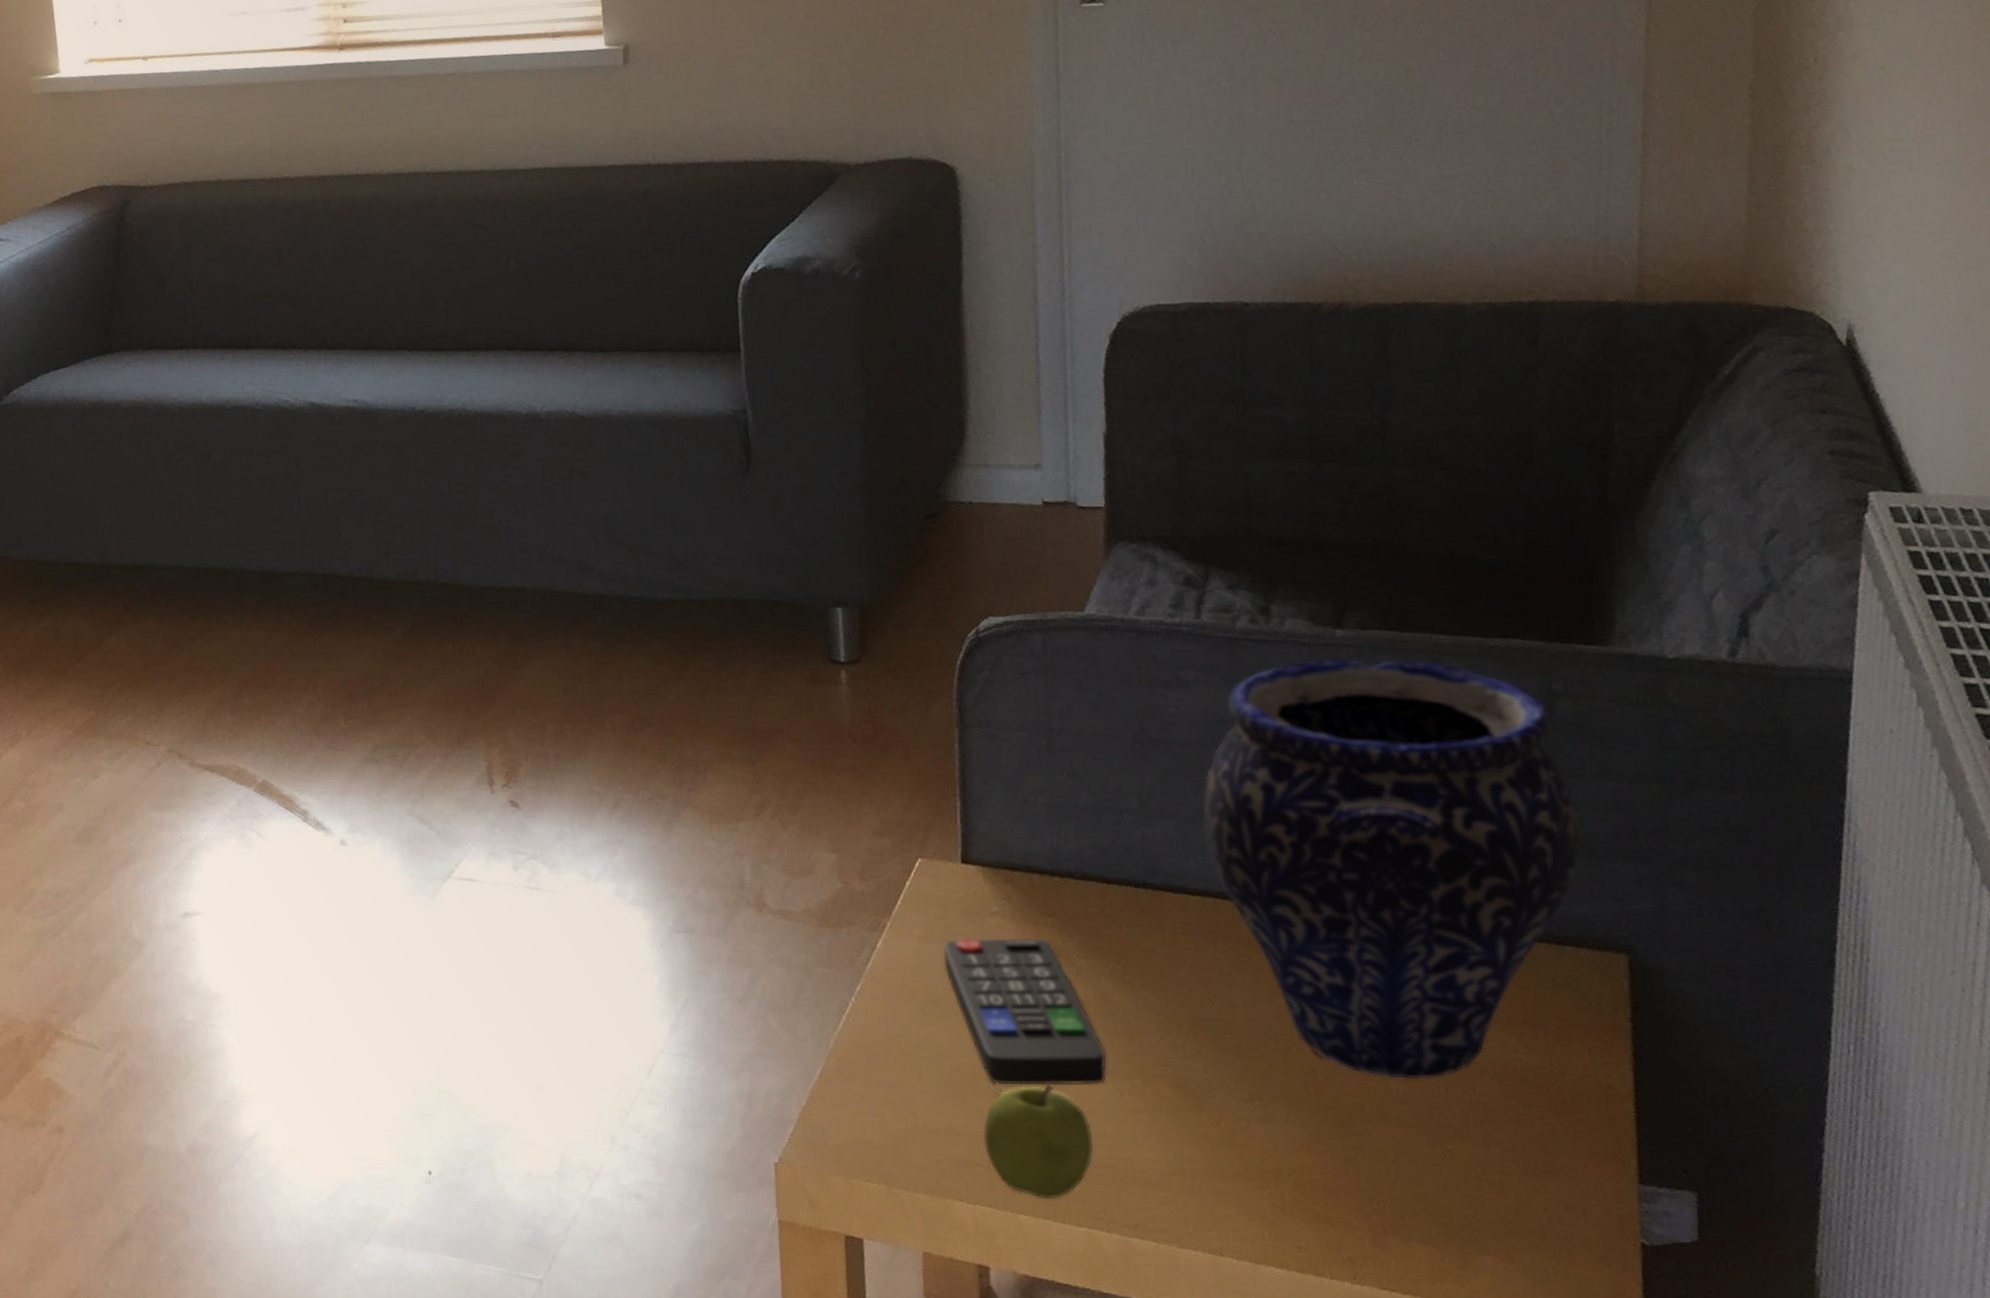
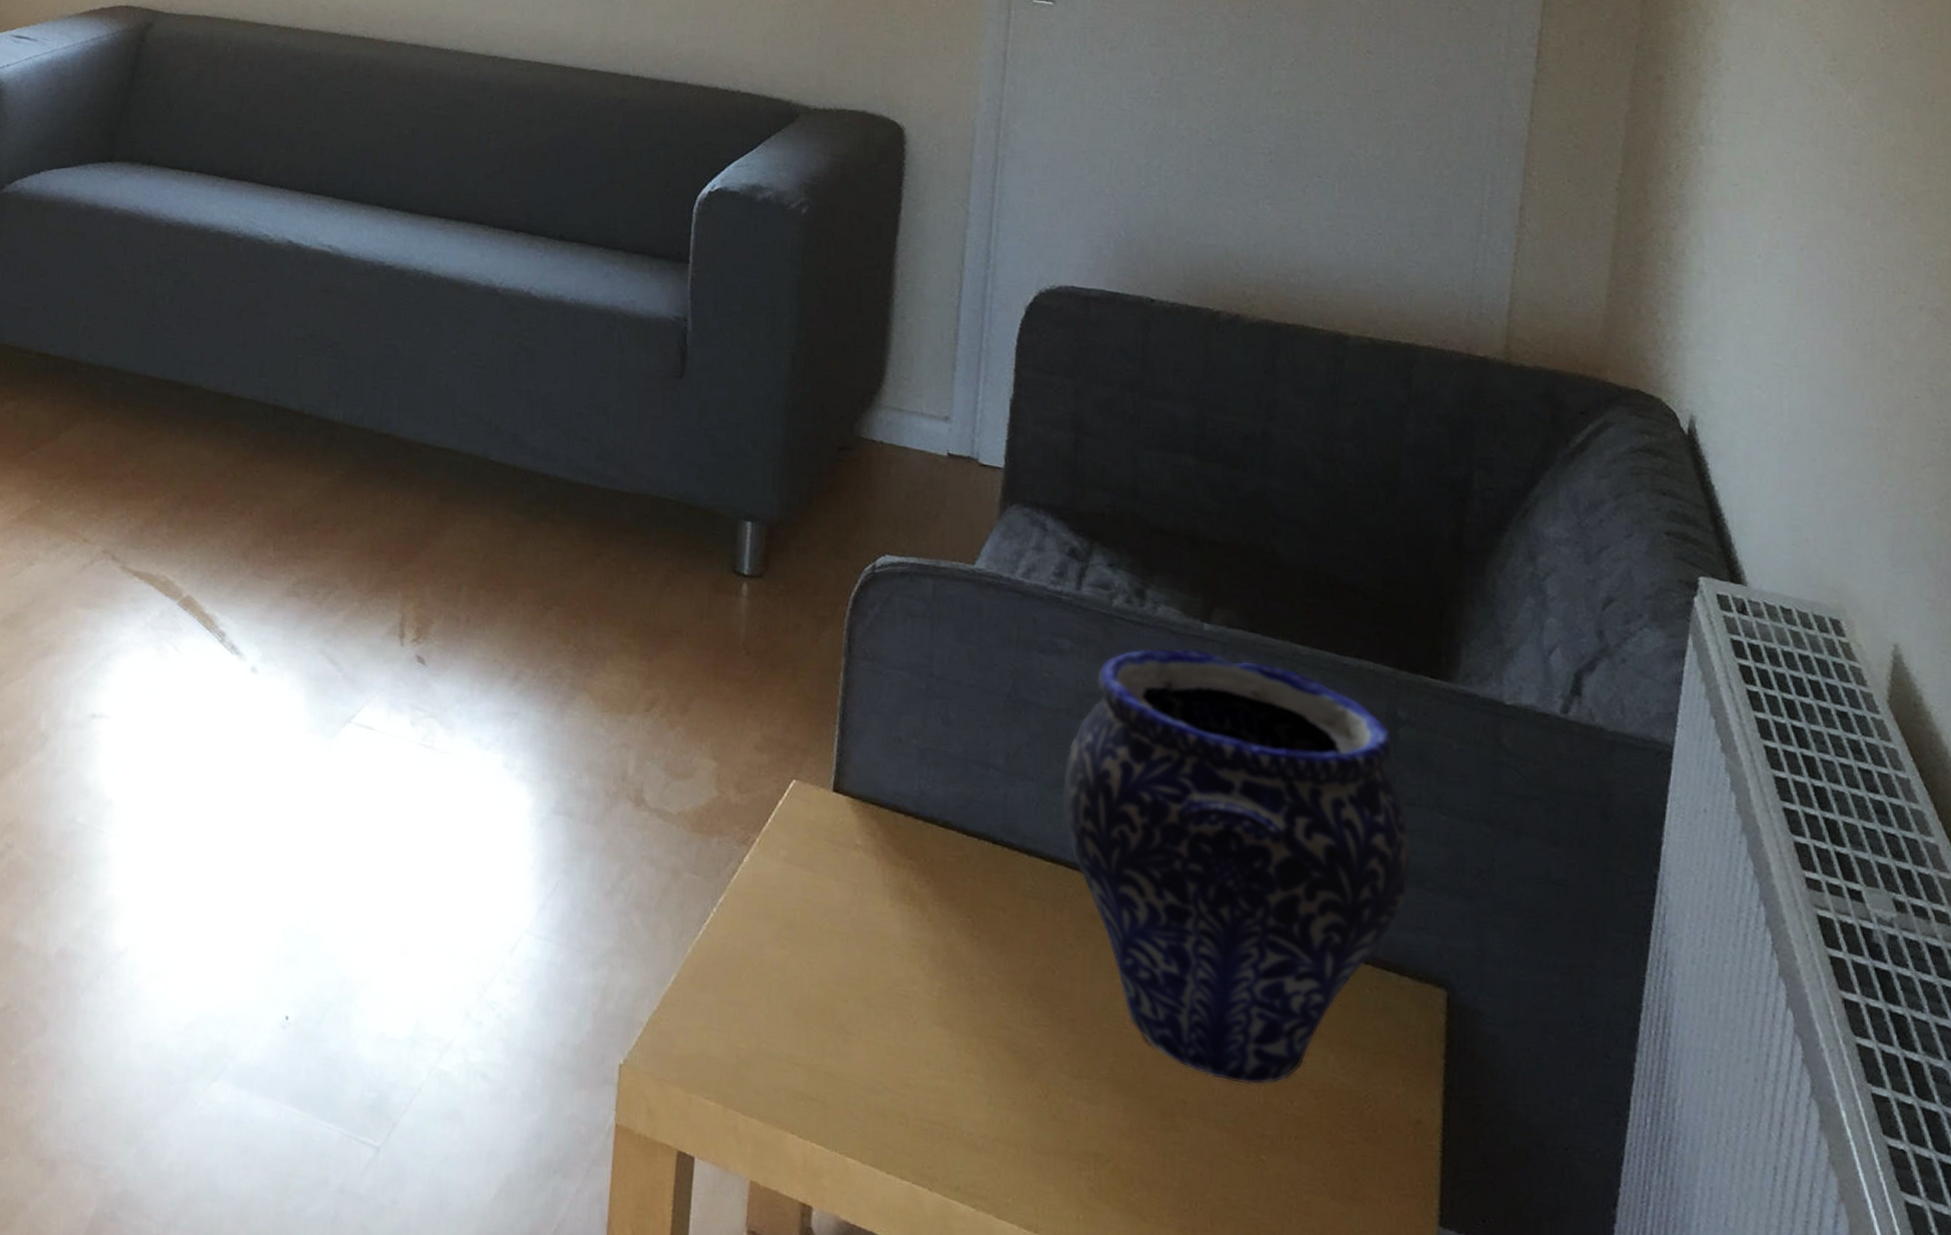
remote control: present [942,938,1107,1086] -> none [804,866,948,1037]
fruit: present [982,1085,1094,1199] -> none [821,1024,926,1148]

